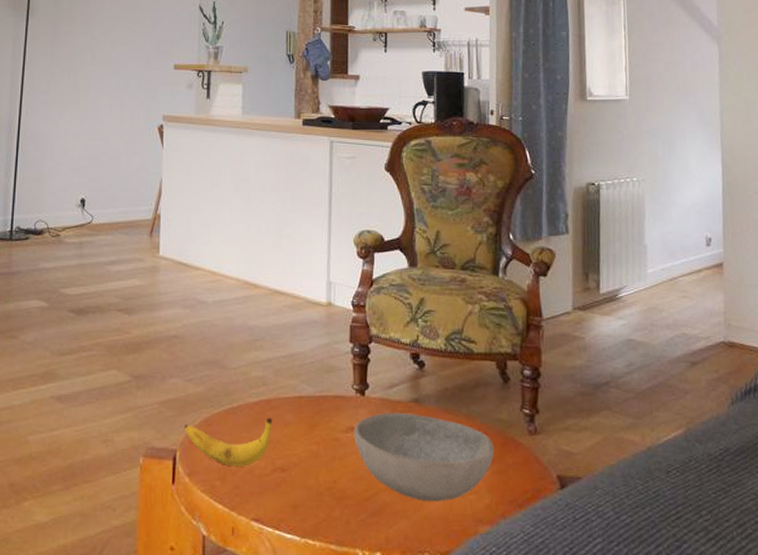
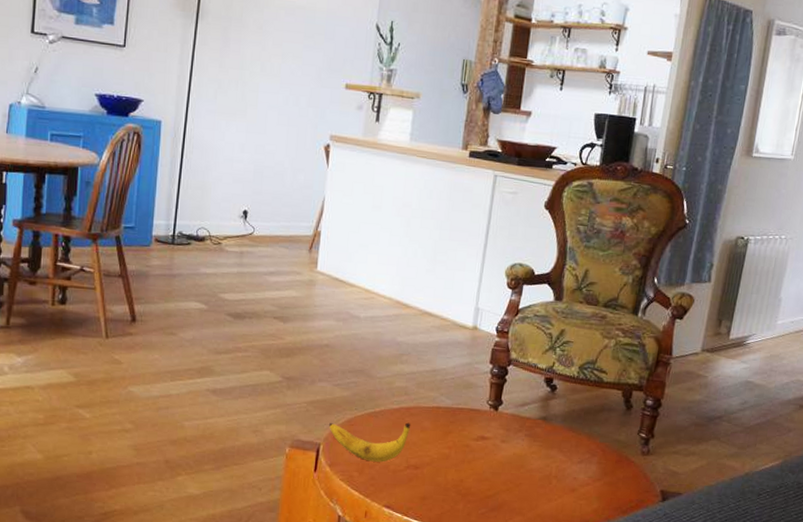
bowl: present [354,412,495,502] -> none [483,426,609,504]

